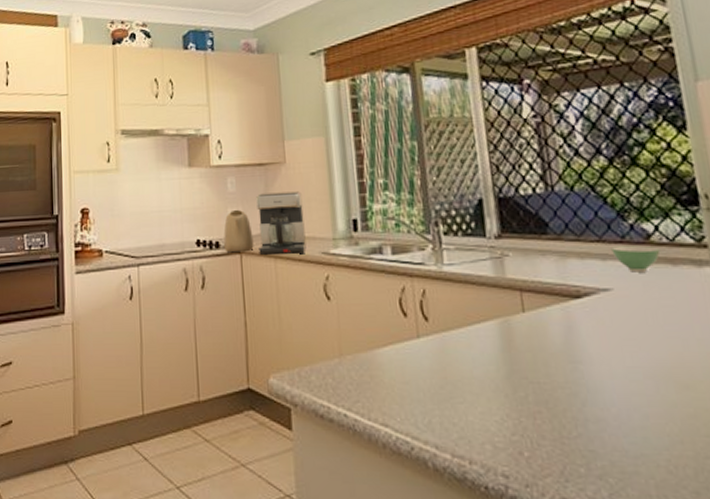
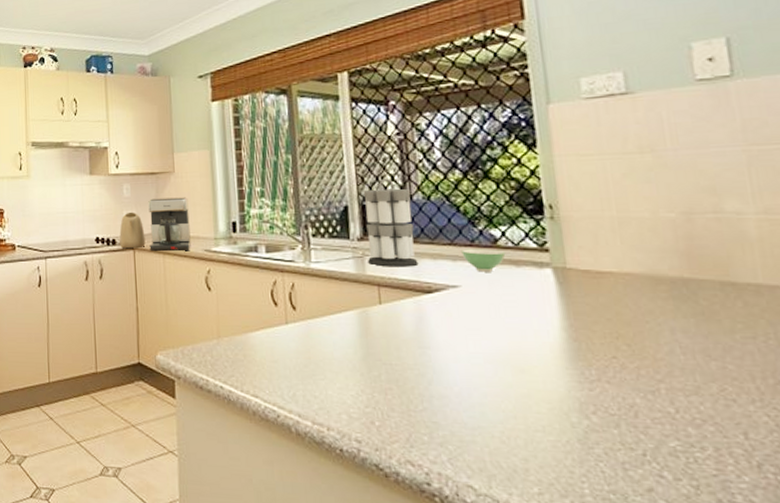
spice rack: none [499,166,564,269] -> present [363,178,419,267]

